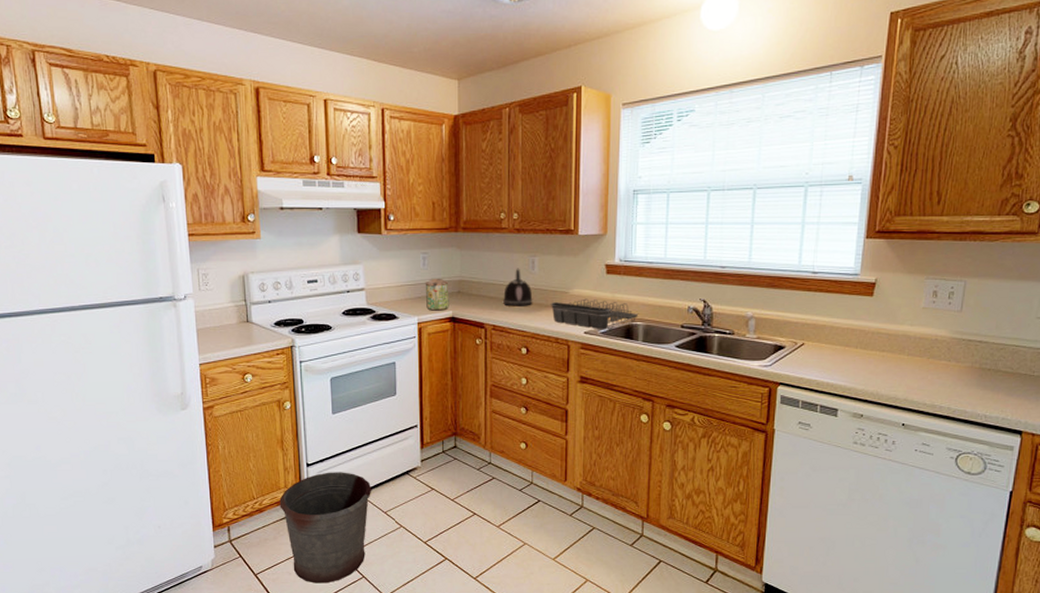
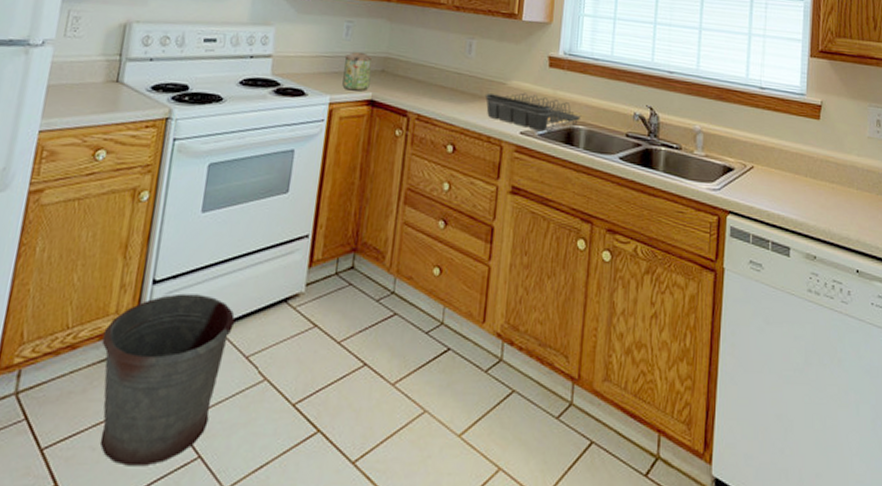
kettle: present [503,268,533,307] -> none [432,50,467,95]

